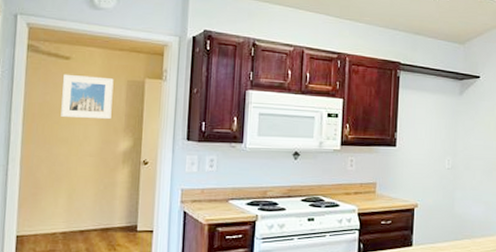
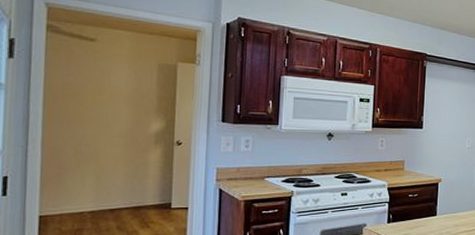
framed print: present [61,74,114,120] -> none [86,55,144,102]

